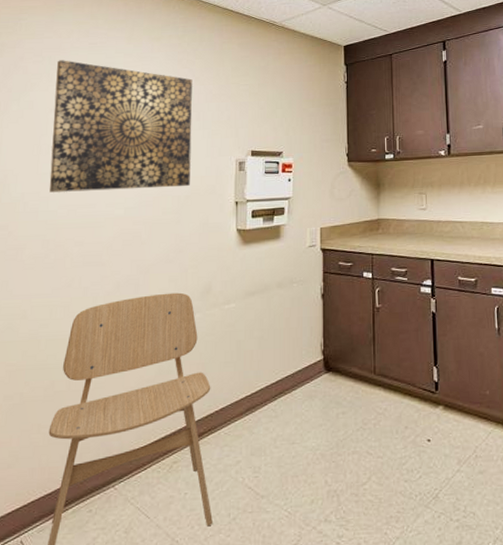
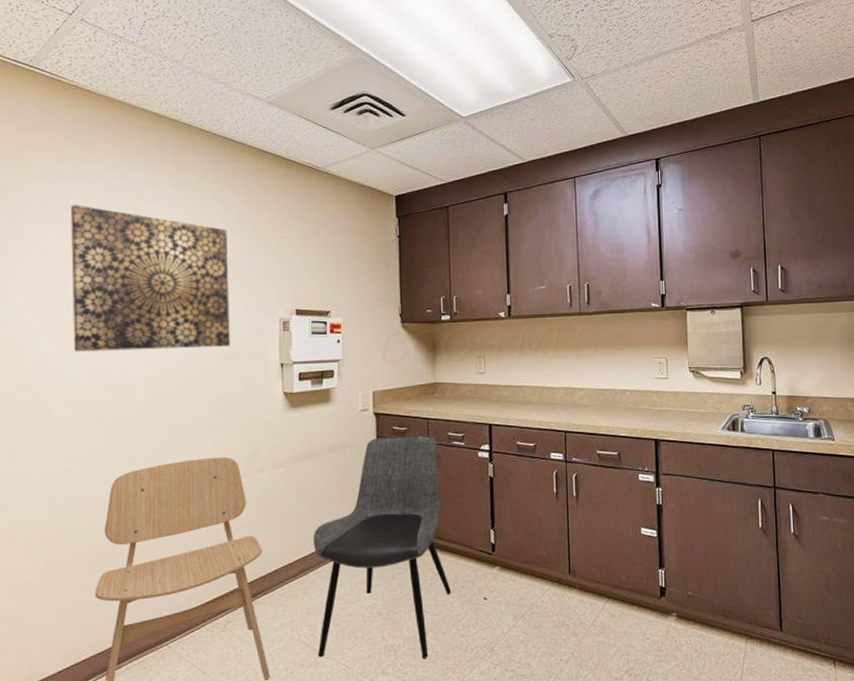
dining chair: none [259,271,395,505] -> present [313,436,451,658]

